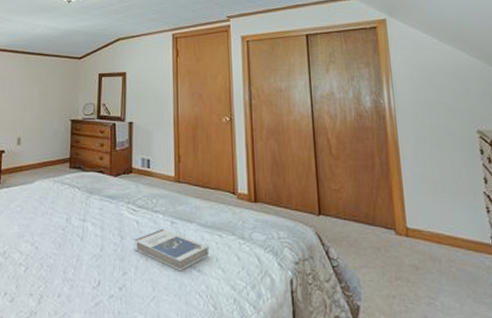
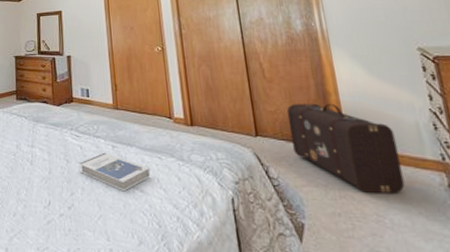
suitcase: none [350,182,457,276] -> present [286,103,405,194]

